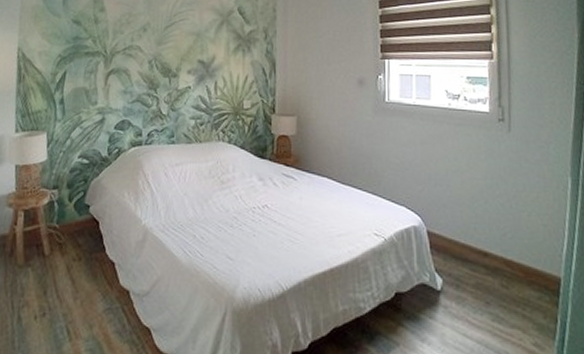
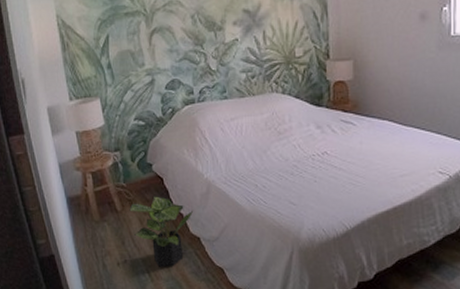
potted plant: none [58,240,127,324] -> present [129,196,194,267]

